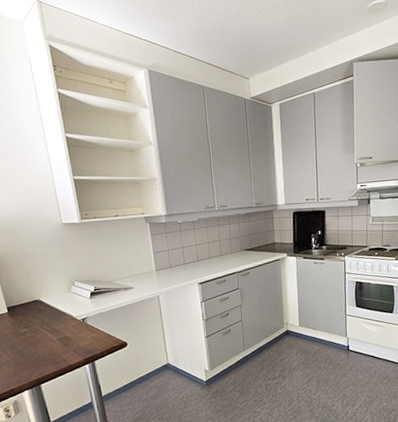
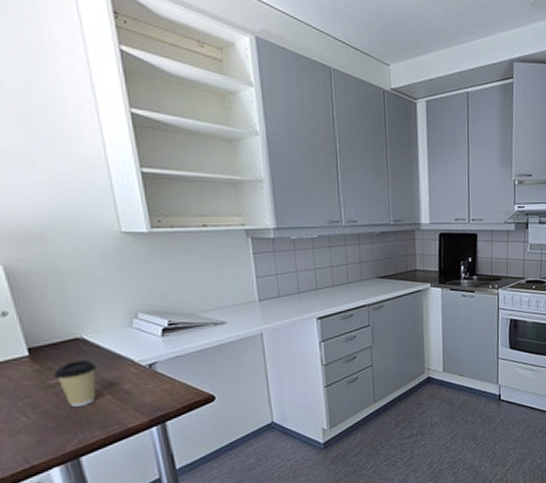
coffee cup: none [23,316,50,349] -> present [54,360,98,408]

